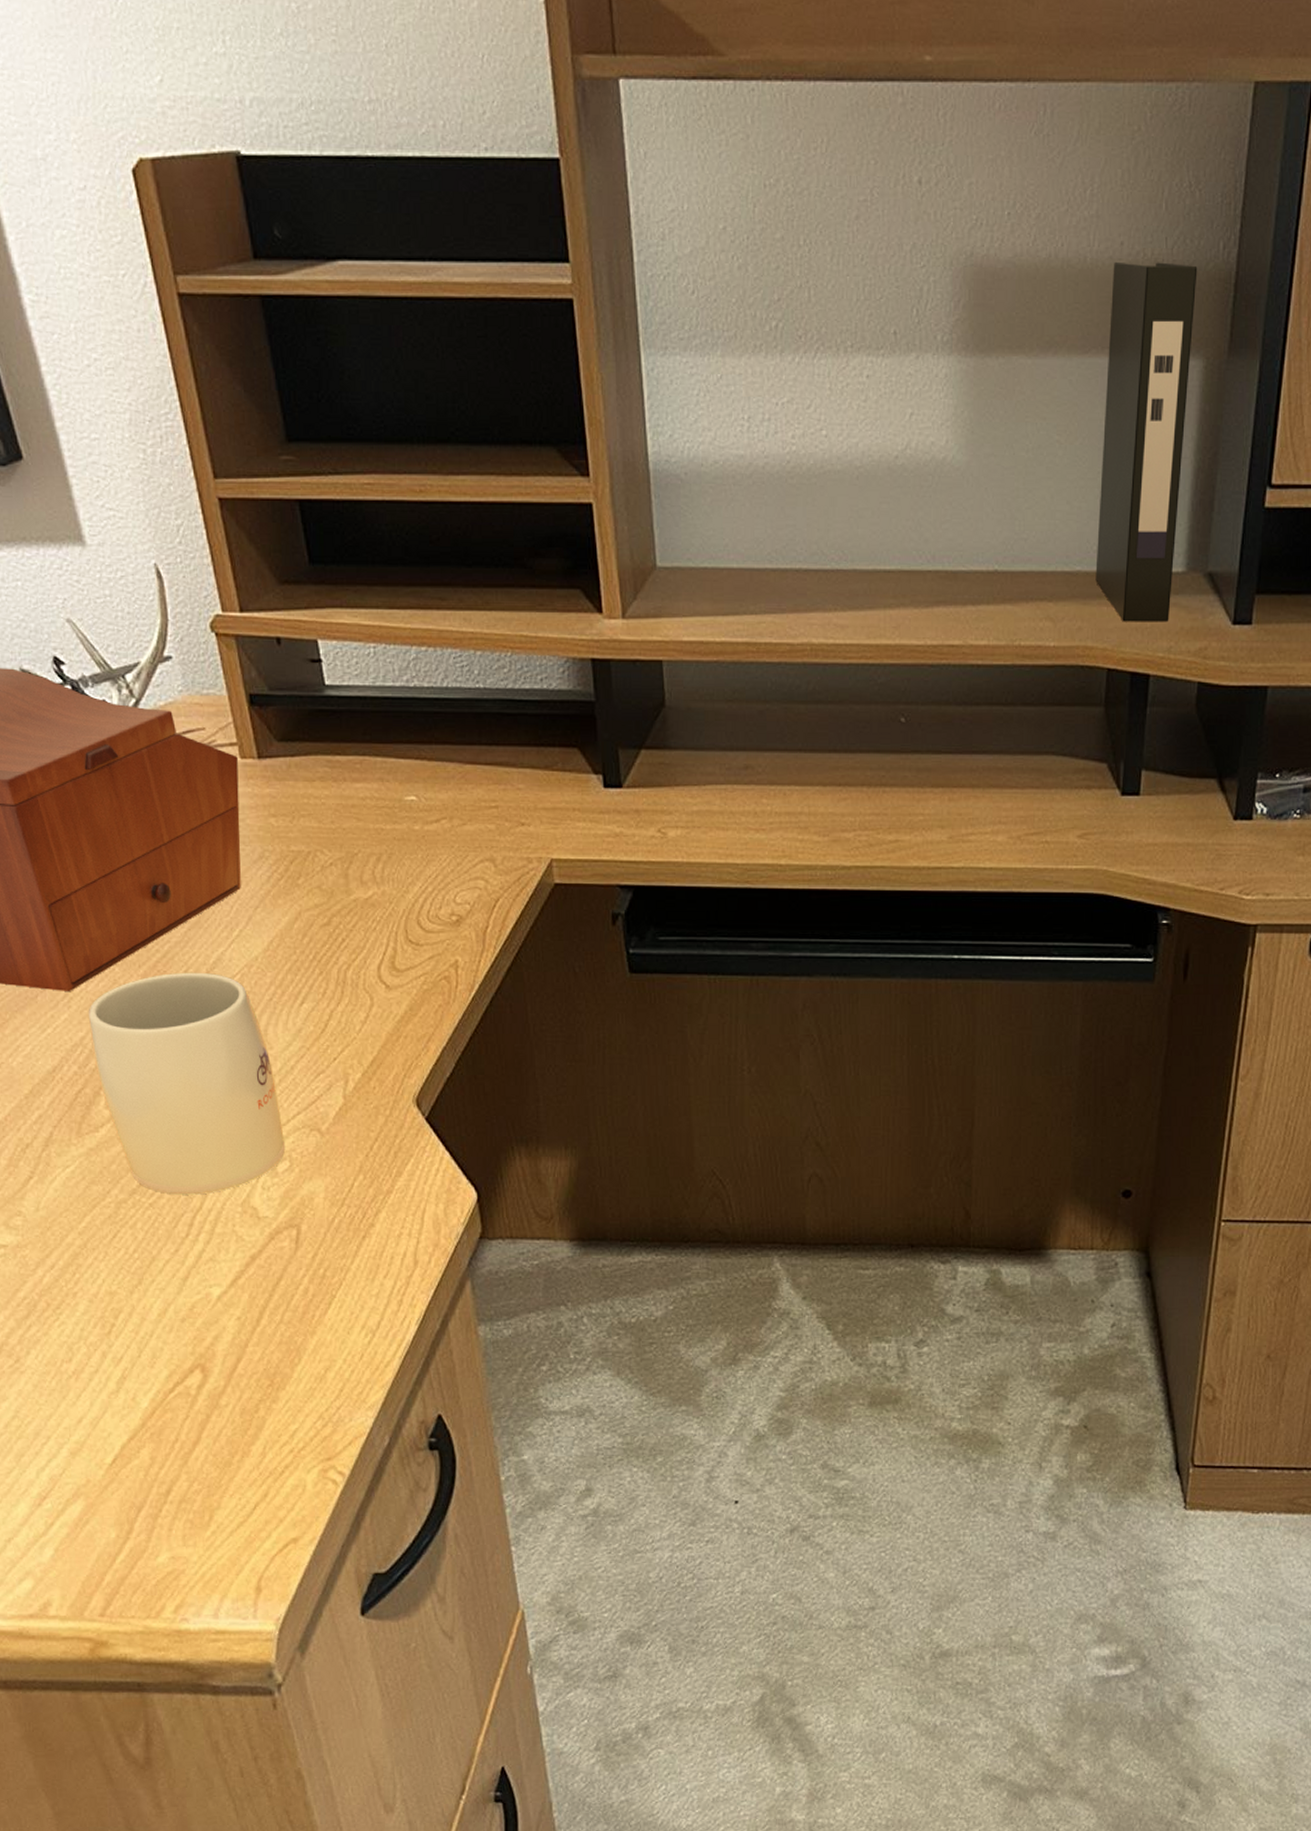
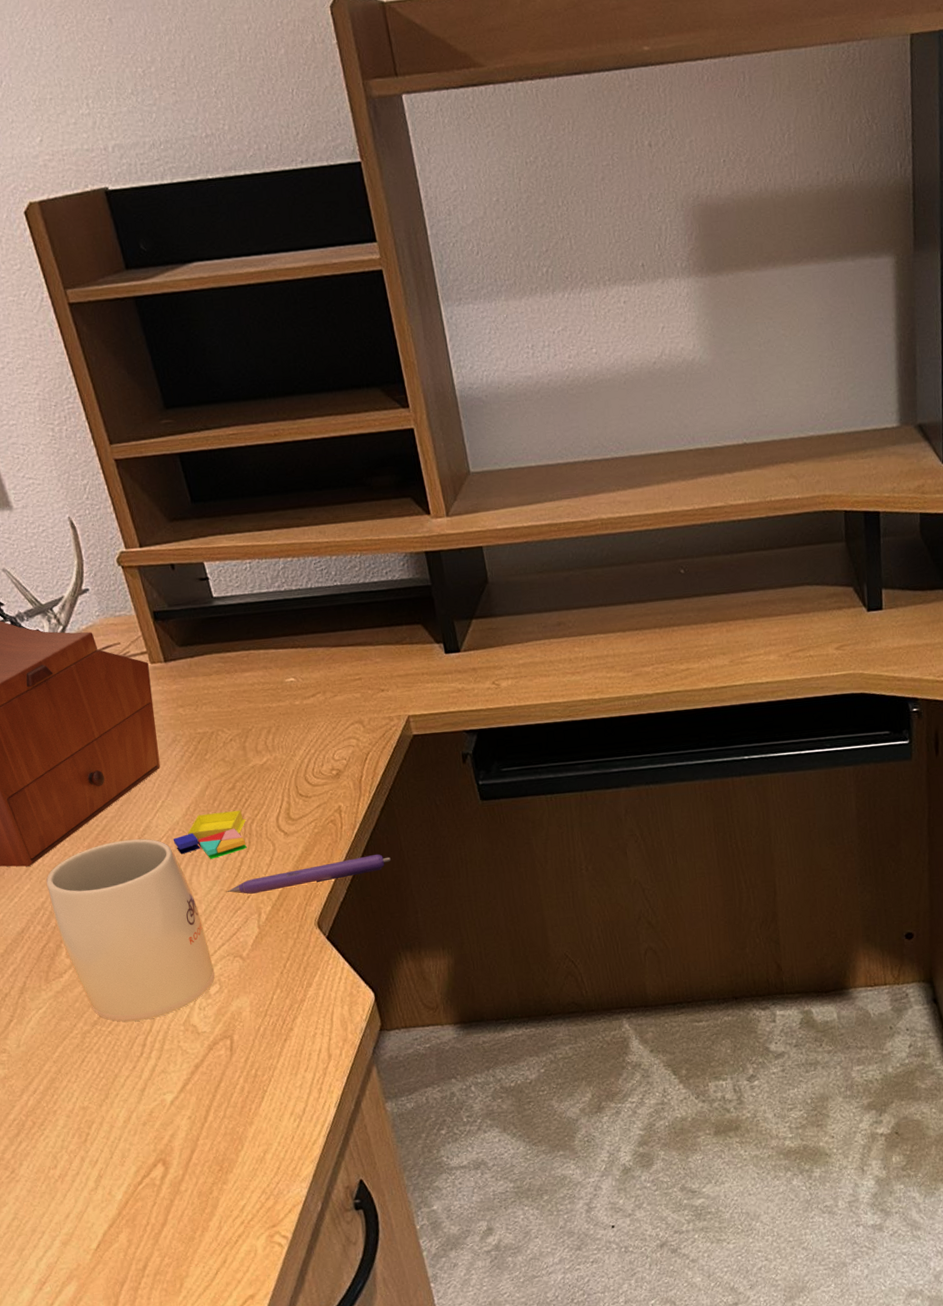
sticky notes: none [248,951,341,1007] -> present [173,810,247,859]
pen: none [308,1024,513,1055] -> present [226,853,391,894]
binder: present [1095,261,1198,622] -> none [813,183,891,472]

